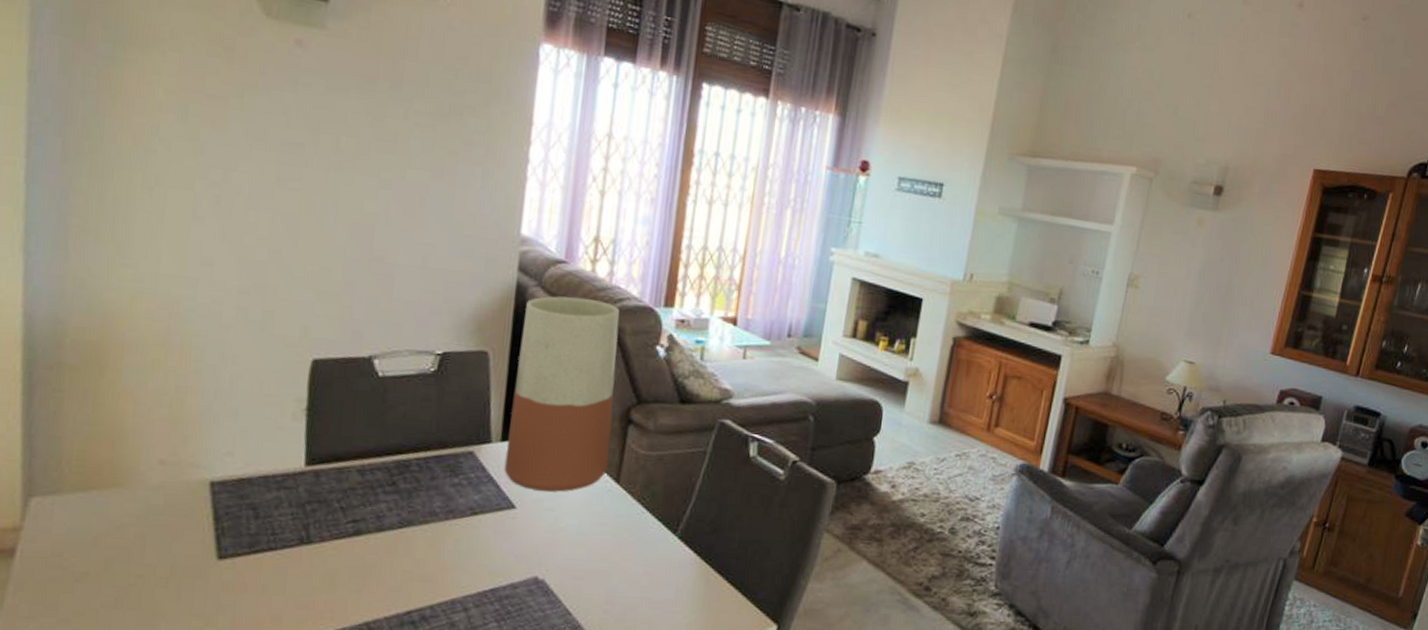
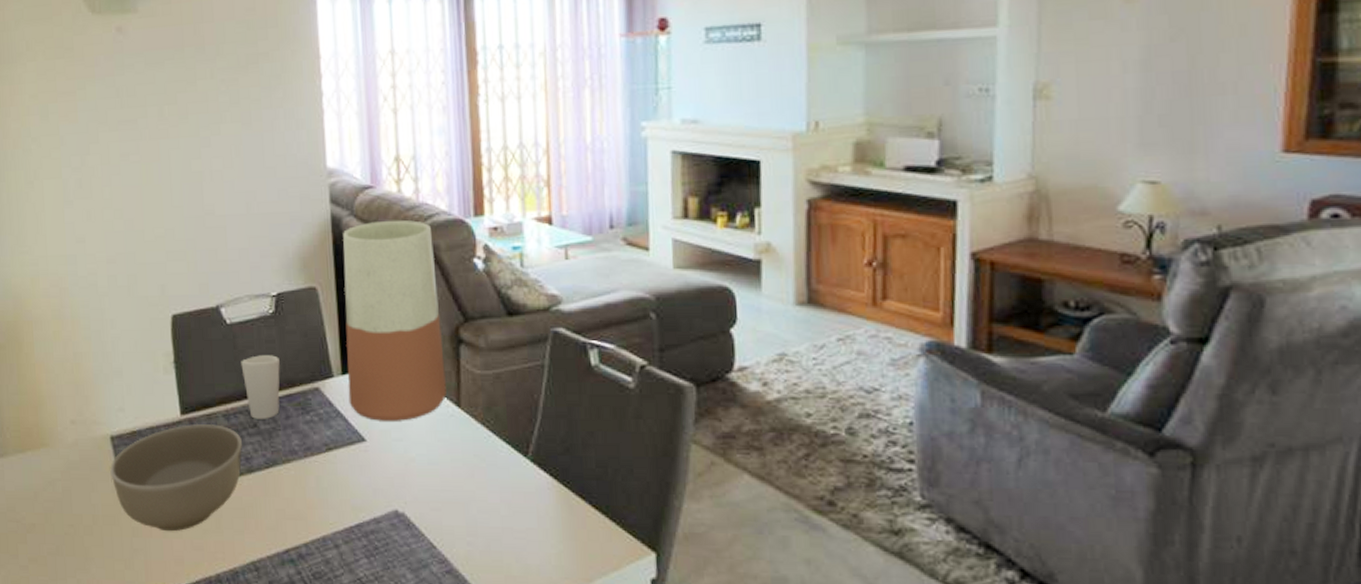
bowl: none [203,476,377,588] -> present [110,424,243,532]
cup: none [387,412,434,478] -> present [241,355,280,419]

